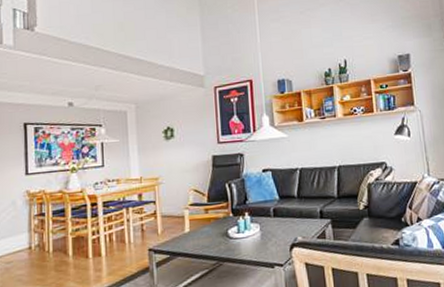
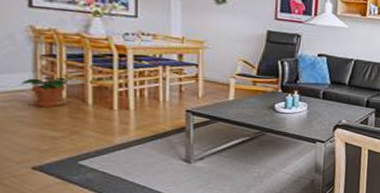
potted plant: none [20,233,53,265] -> present [21,76,68,108]

